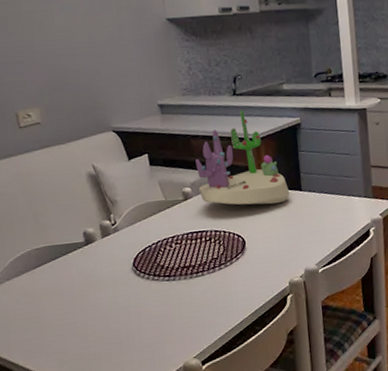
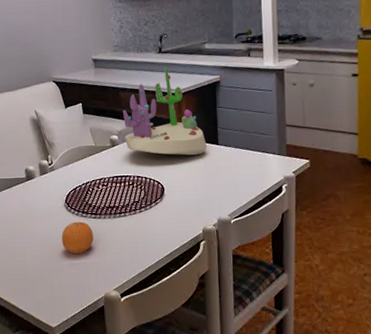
fruit: none [129,285,168,324] -> present [61,221,94,255]

